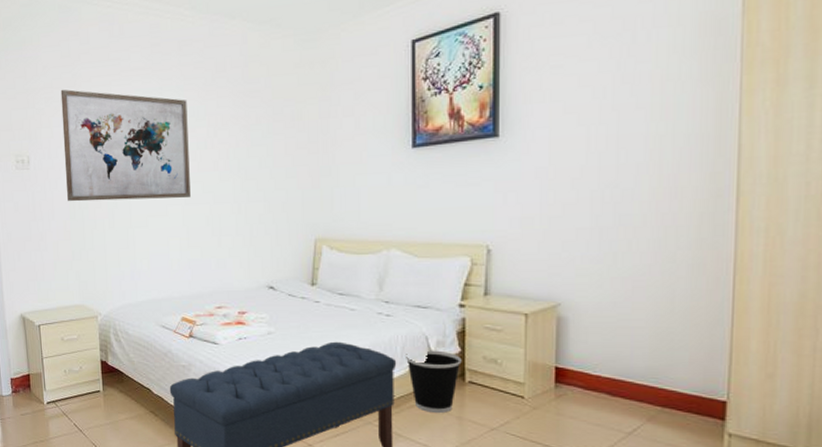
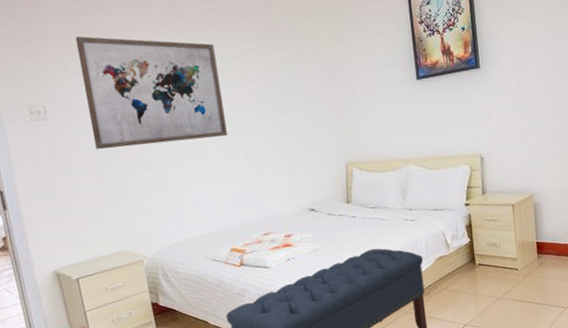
wastebasket: present [406,350,462,414] -> none [429,243,472,295]

